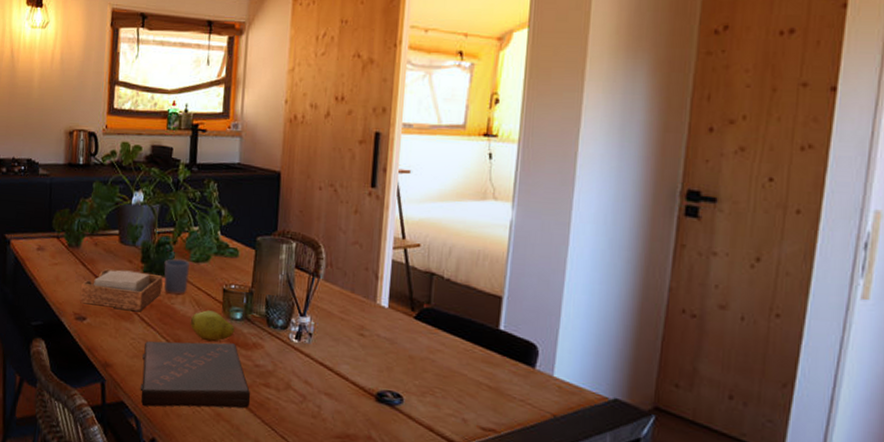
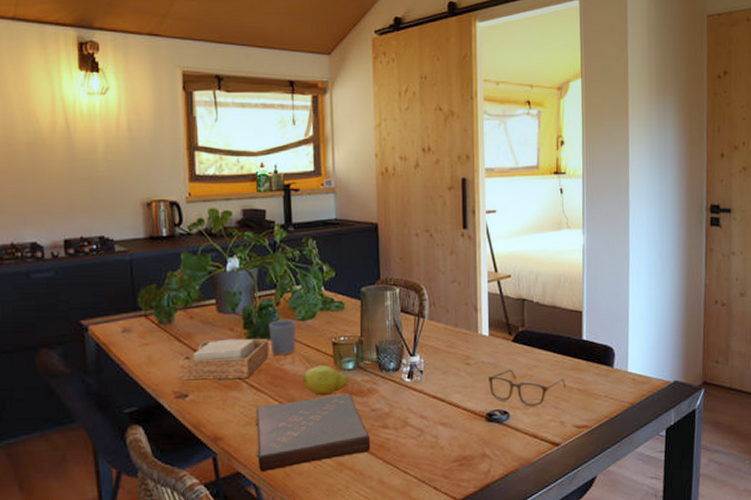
eyeglasses: none [383,348,474,396] -> present [489,369,566,407]

